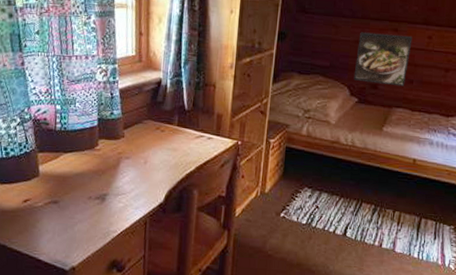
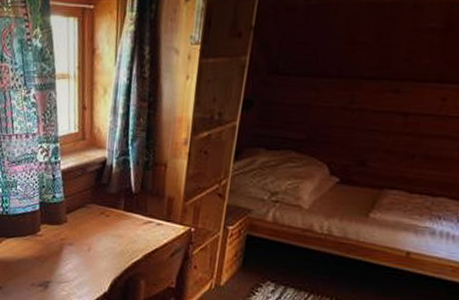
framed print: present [353,32,413,87] -> none [335,95,419,163]

